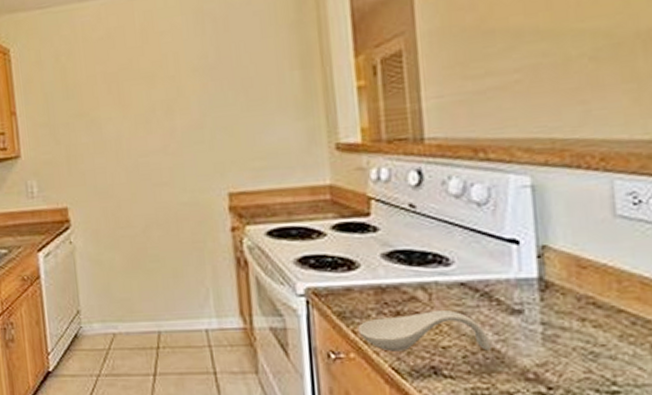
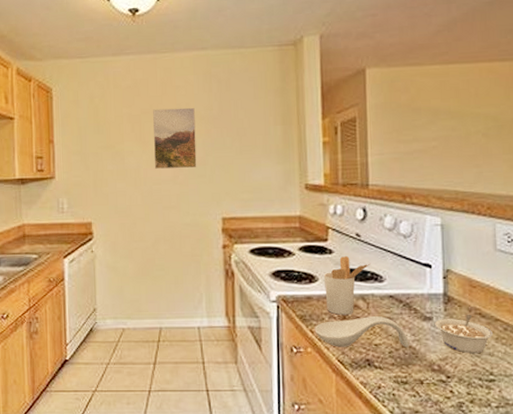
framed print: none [133,56,192,138] -> present [153,107,197,169]
utensil holder: none [366,234,431,310] -> present [323,256,371,315]
legume: none [527,304,616,356] -> present [435,314,494,353]

